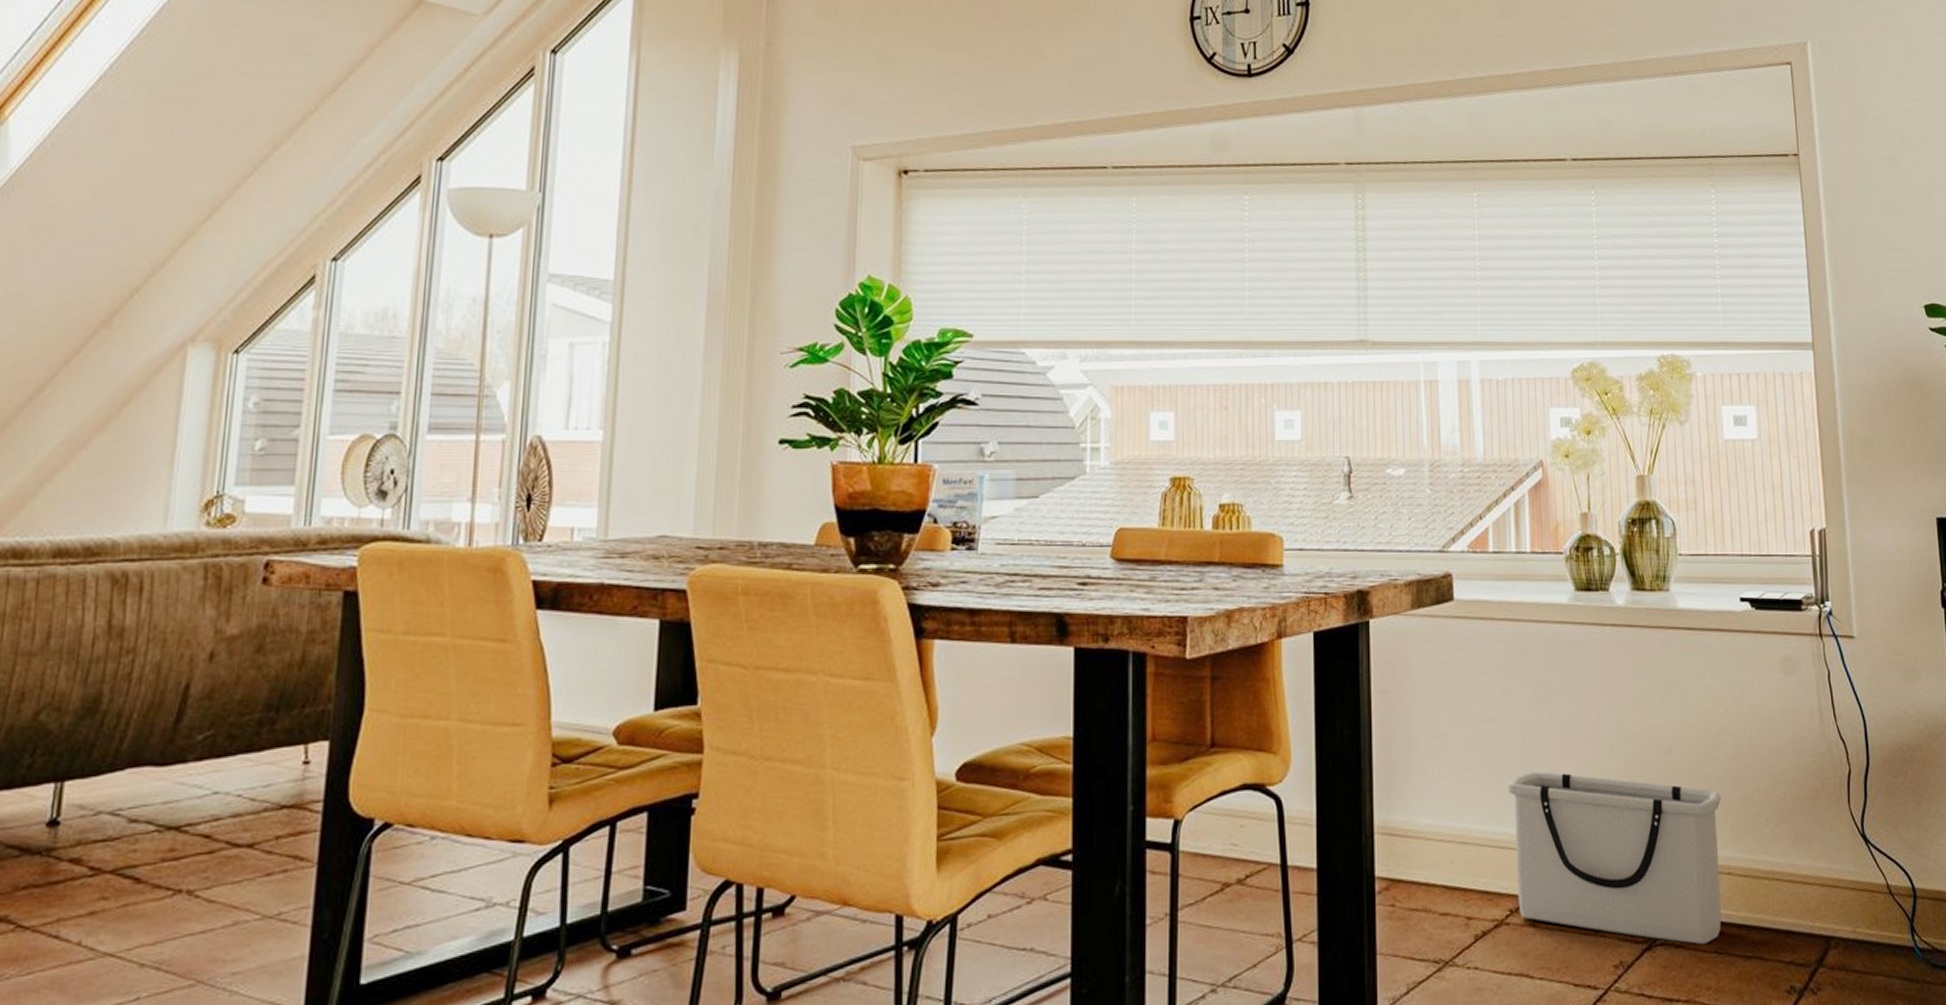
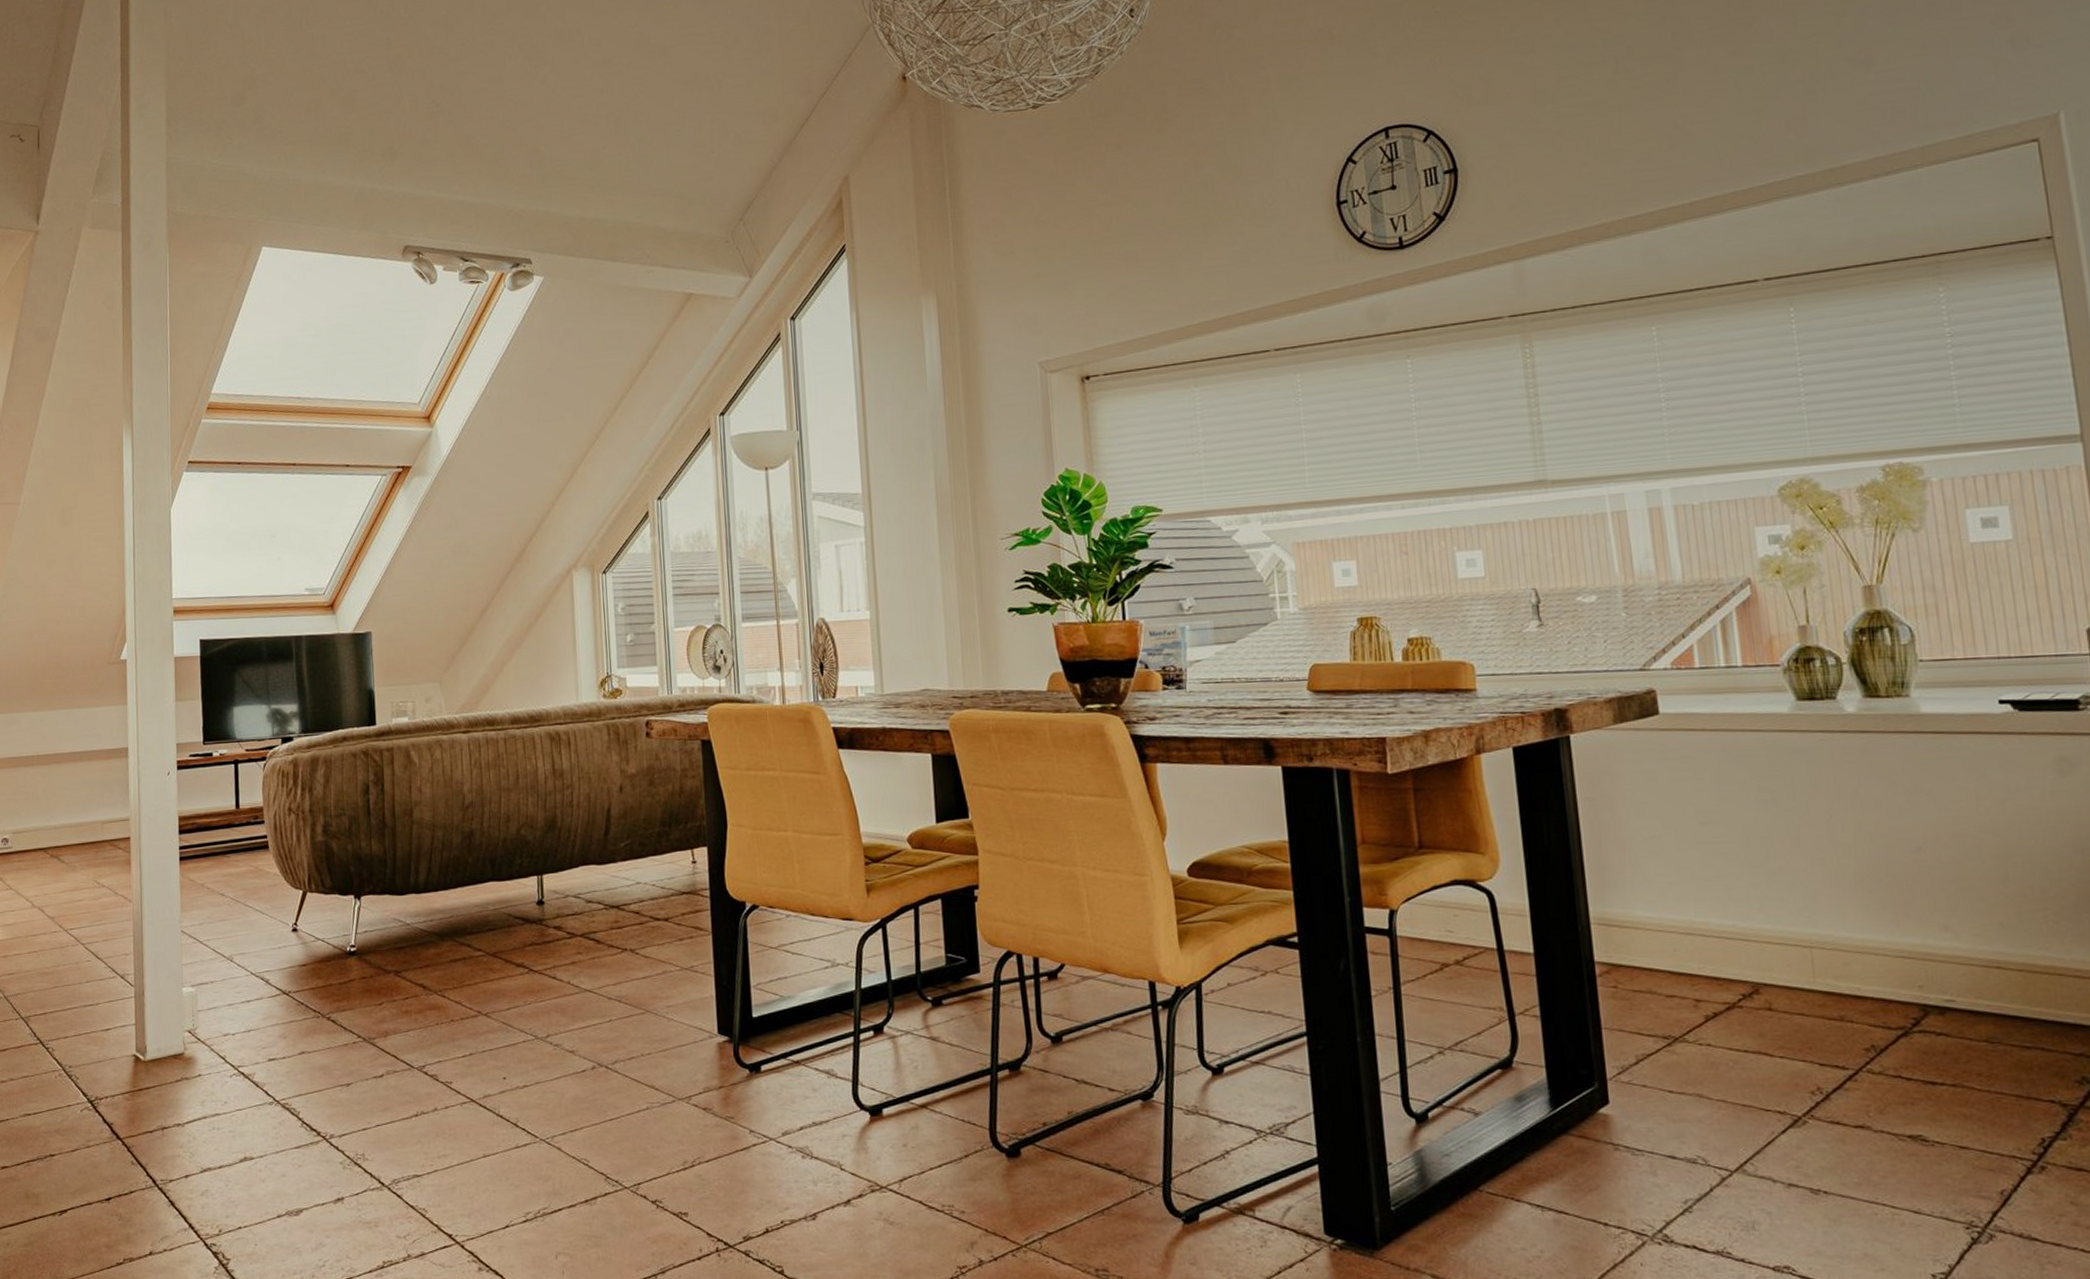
storage bin: present [1508,771,1721,945] -> none [1732,869,1992,1034]

